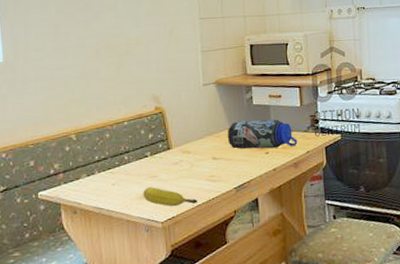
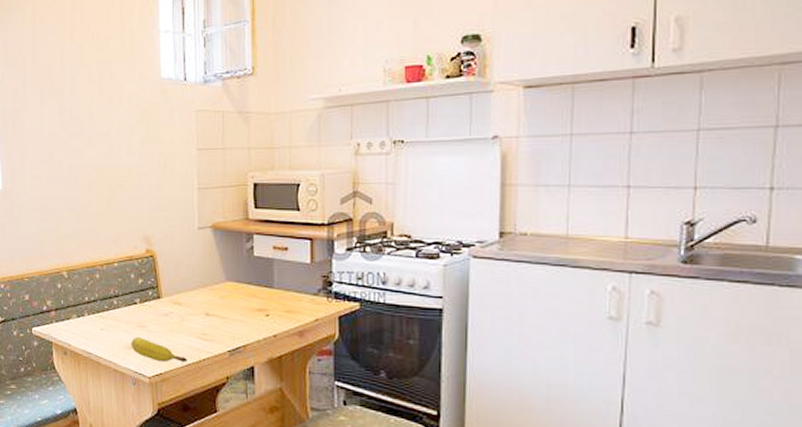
water bottle: present [227,119,298,149] -> none [222,274,305,312]

